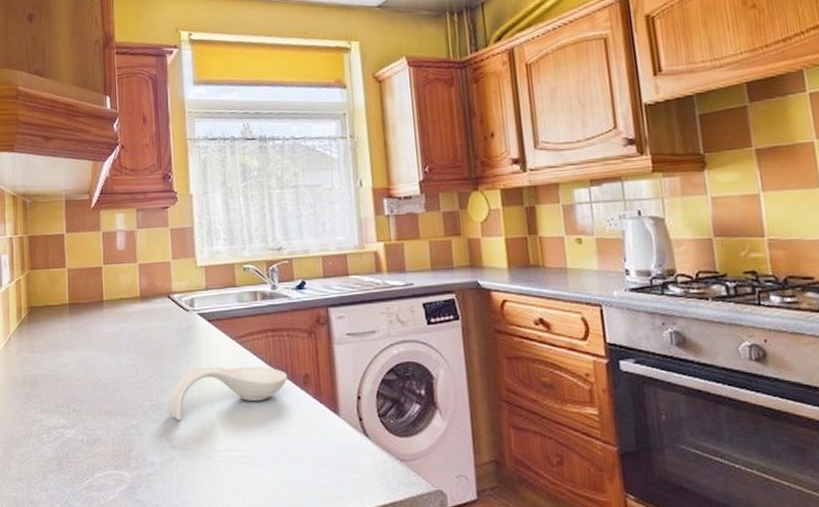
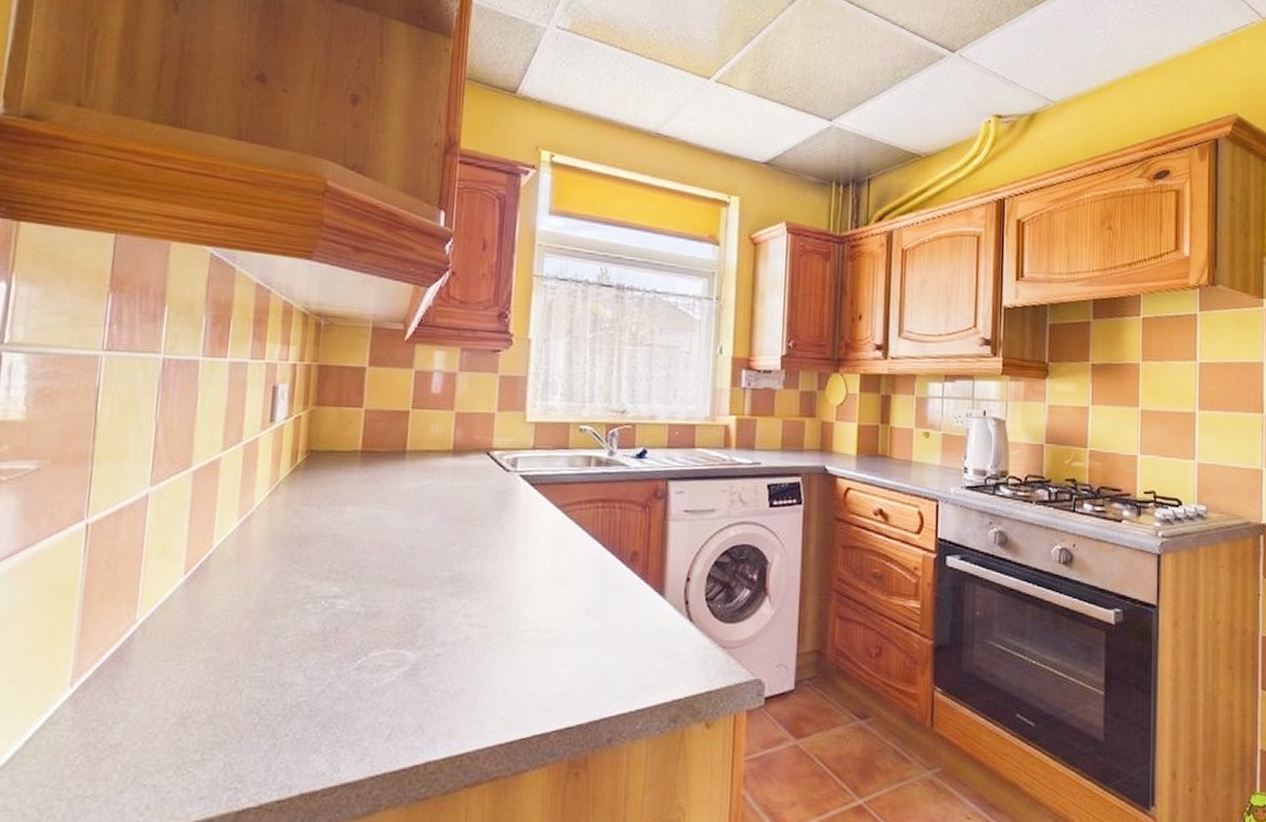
spoon rest: present [167,366,288,420] -> none [470,535,614,595]

